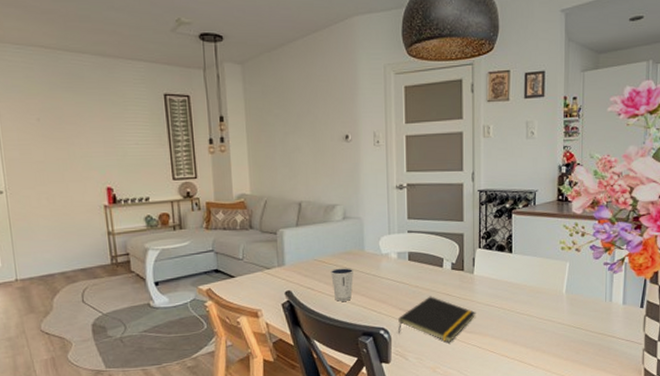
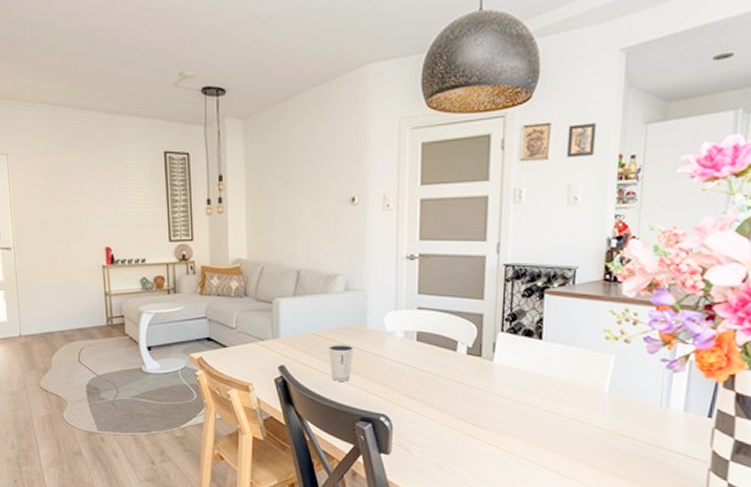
notepad: present [398,296,476,342] -> none [401,383,494,437]

